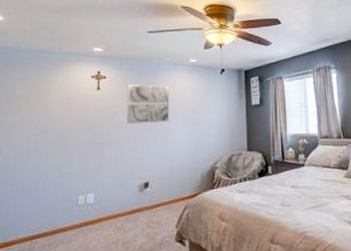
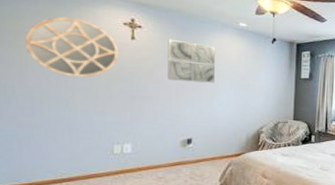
home mirror: none [14,78,87,132] -> present [25,16,119,78]

